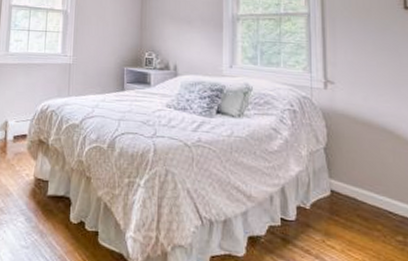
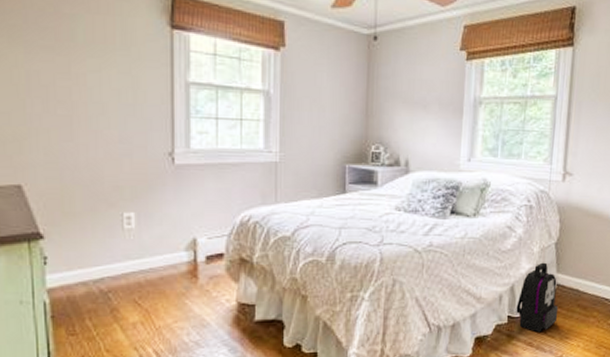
backpack: none [289,166,336,240] -> present [516,262,559,333]

